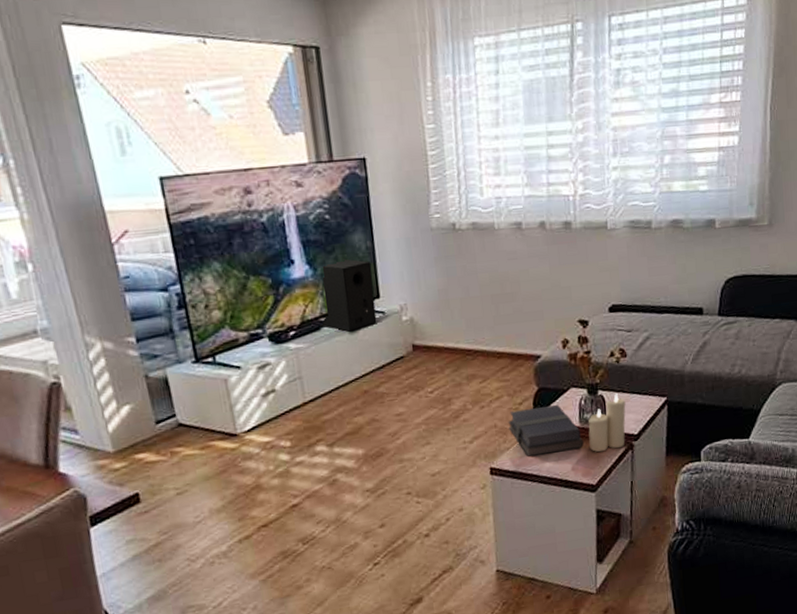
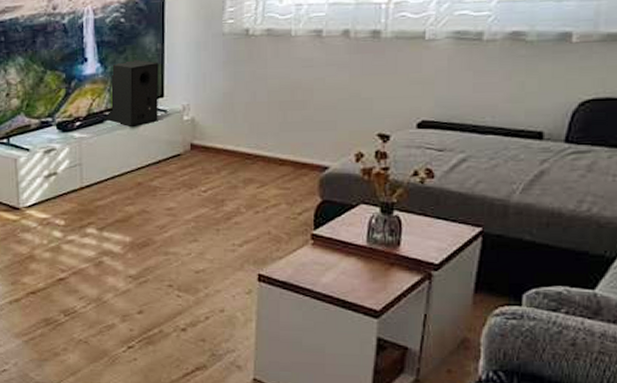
book: present [508,404,584,457] -> none [284,219,369,270]
candle: present [588,394,626,453] -> none [375,216,427,277]

